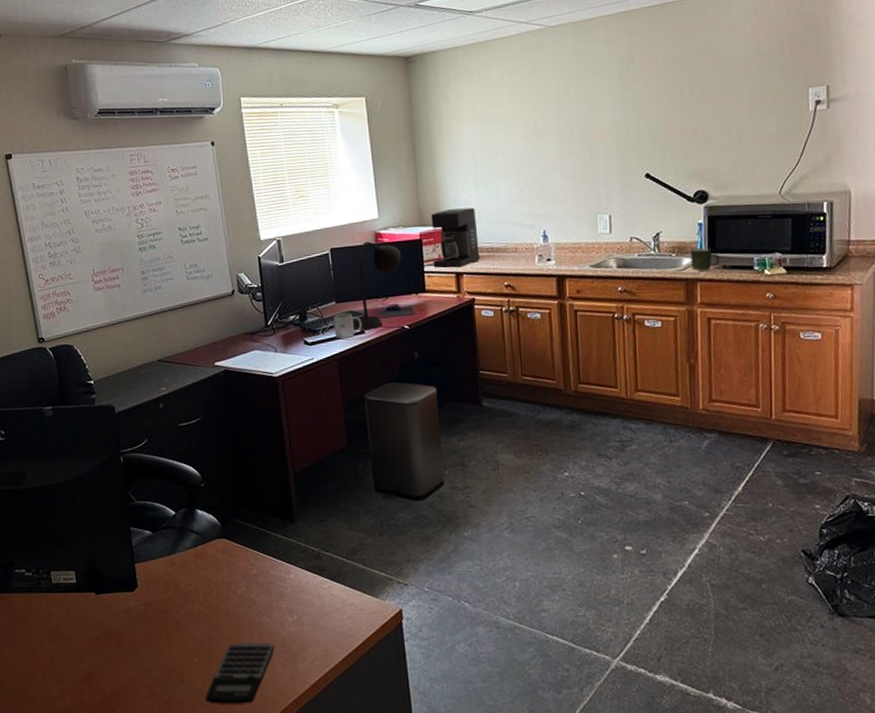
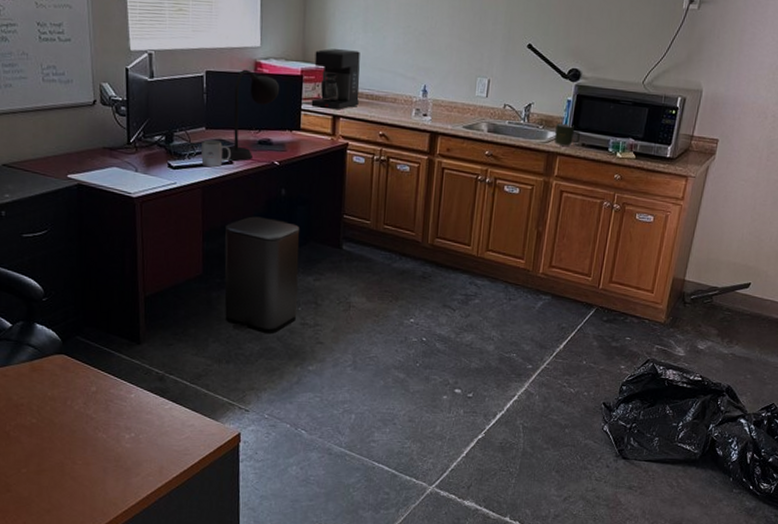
calculator: present [205,642,275,704] -> none [31,456,109,513]

